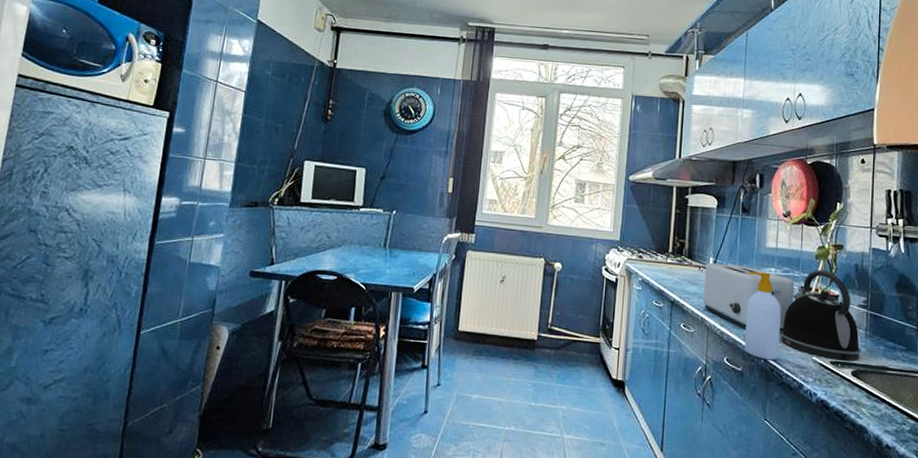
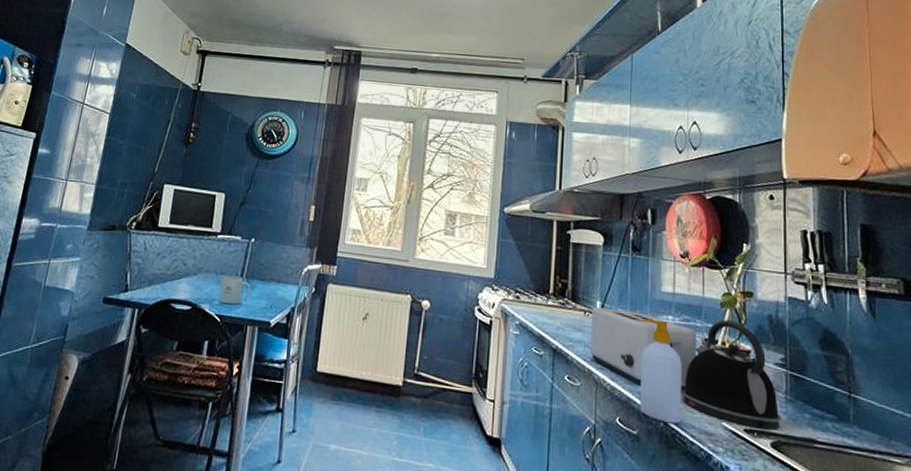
mug: none [363,246,394,274] -> present [219,275,251,305]

